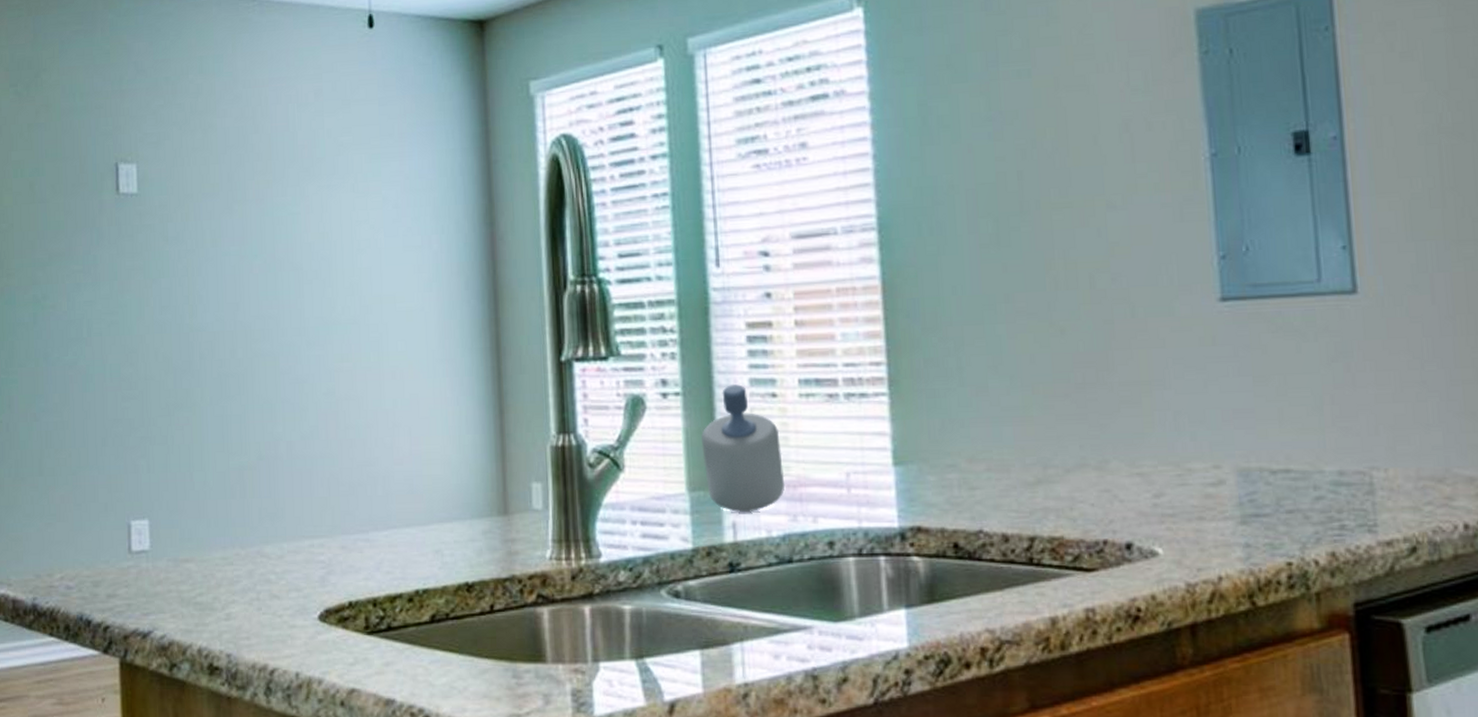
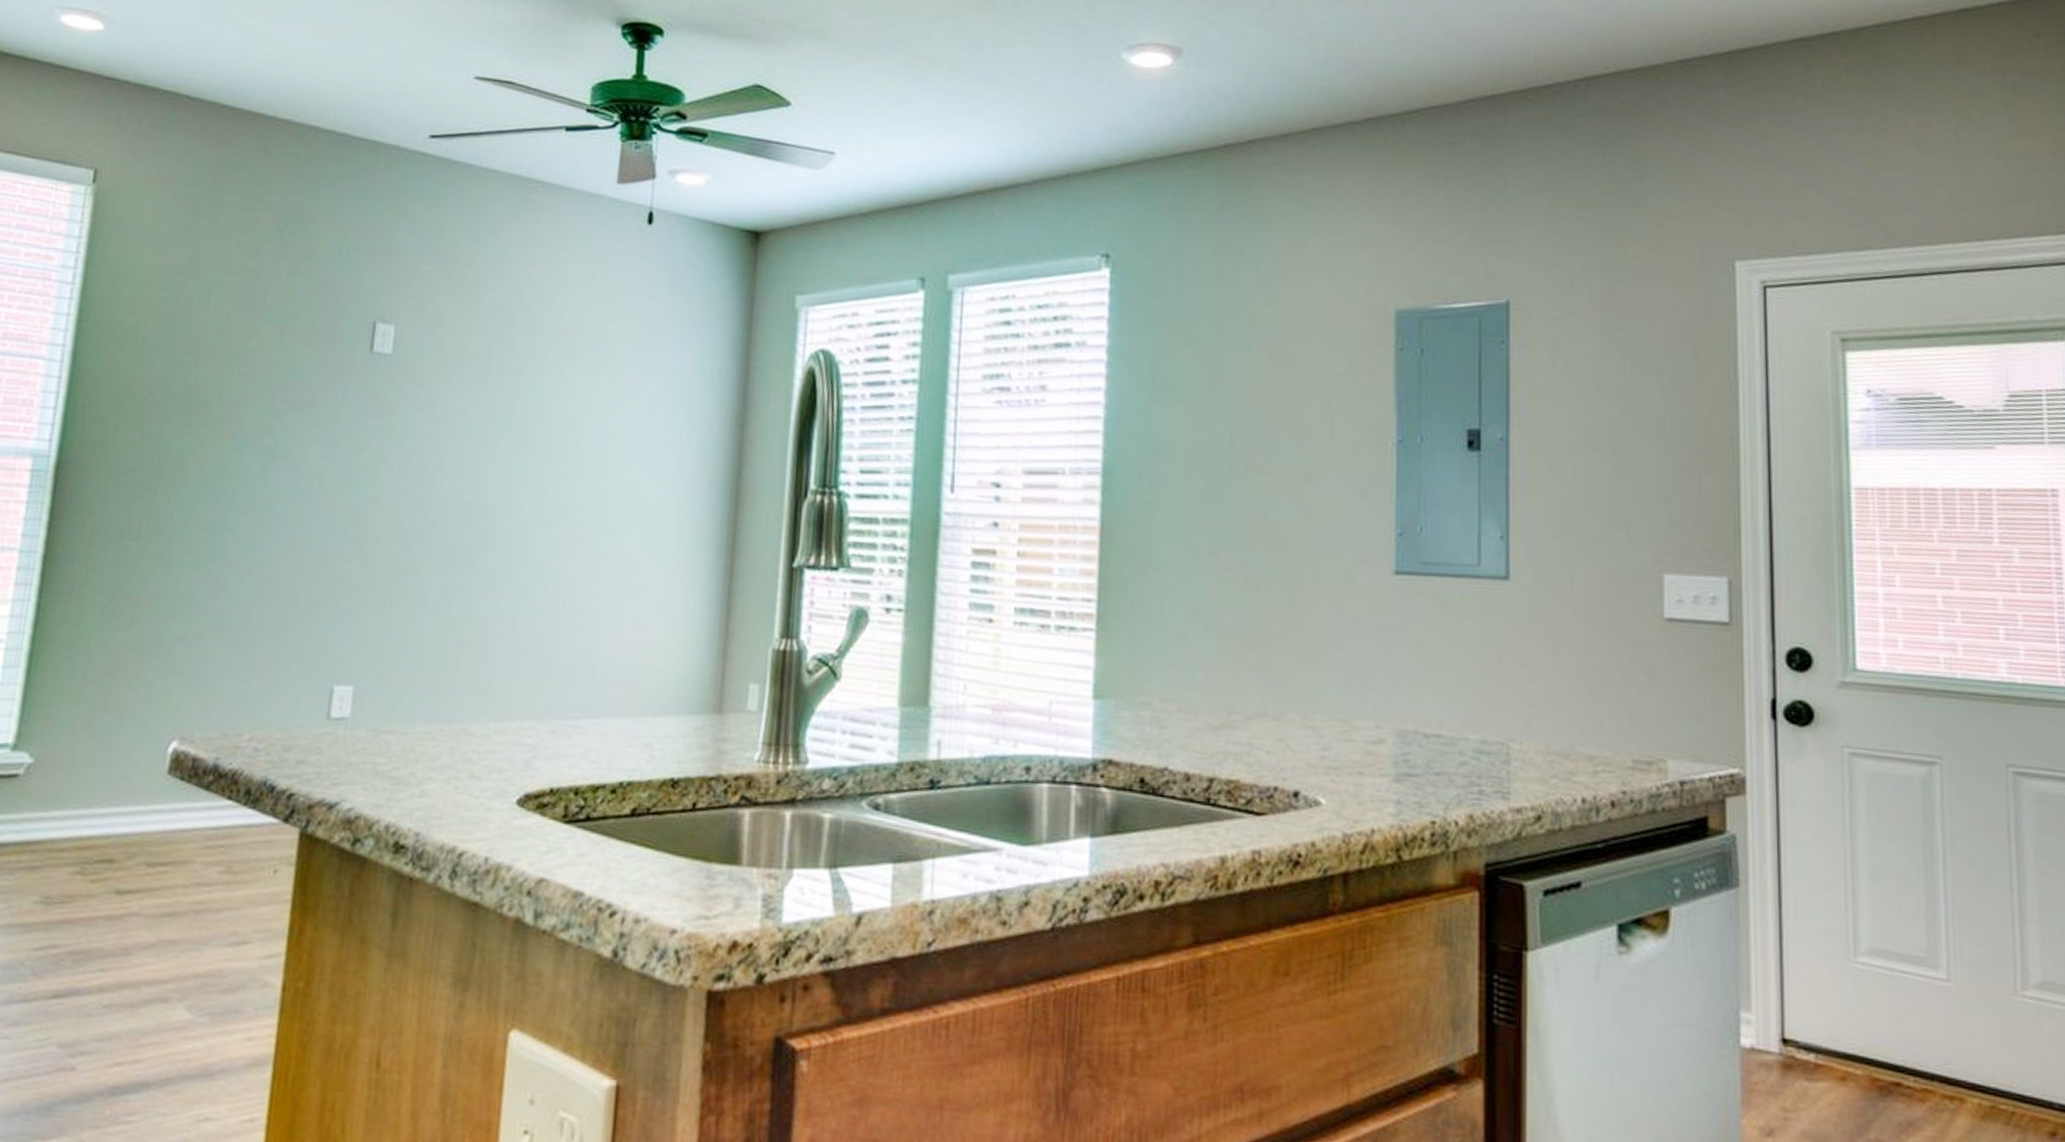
soap dispenser: present [700,383,785,512] -> none [917,605,992,731]

